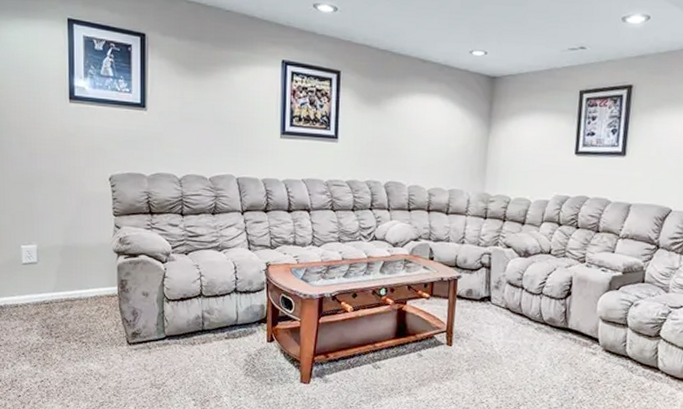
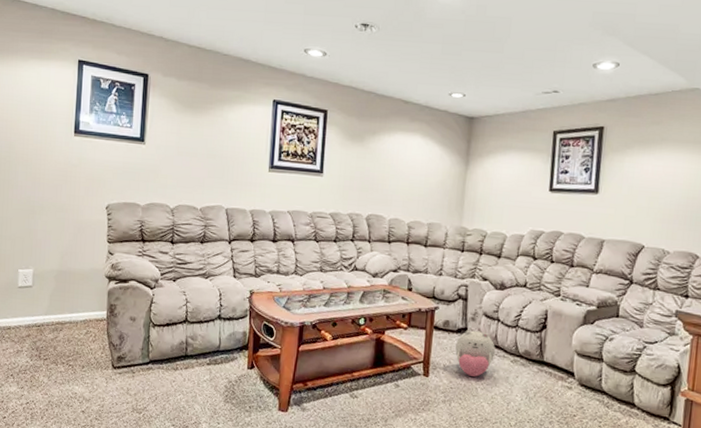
plush toy: none [479,298,519,346] -> present [455,330,495,378]

